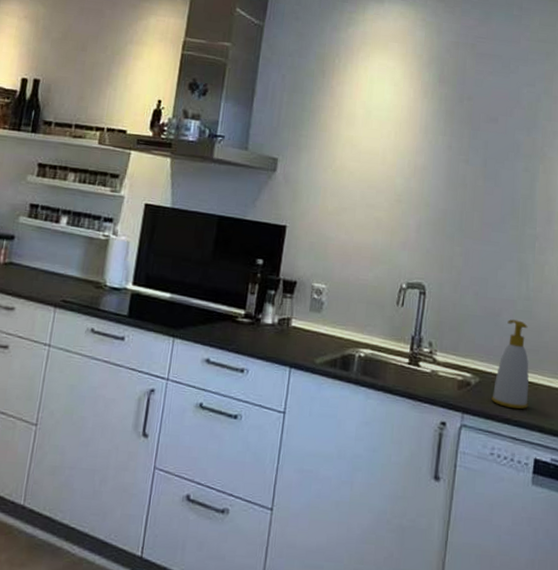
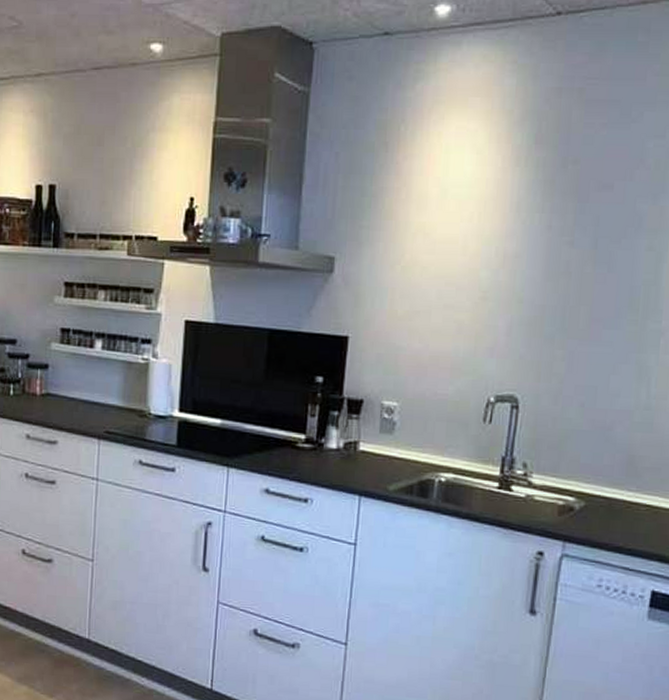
soap bottle: present [491,319,529,410] -> none [600,433,648,537]

